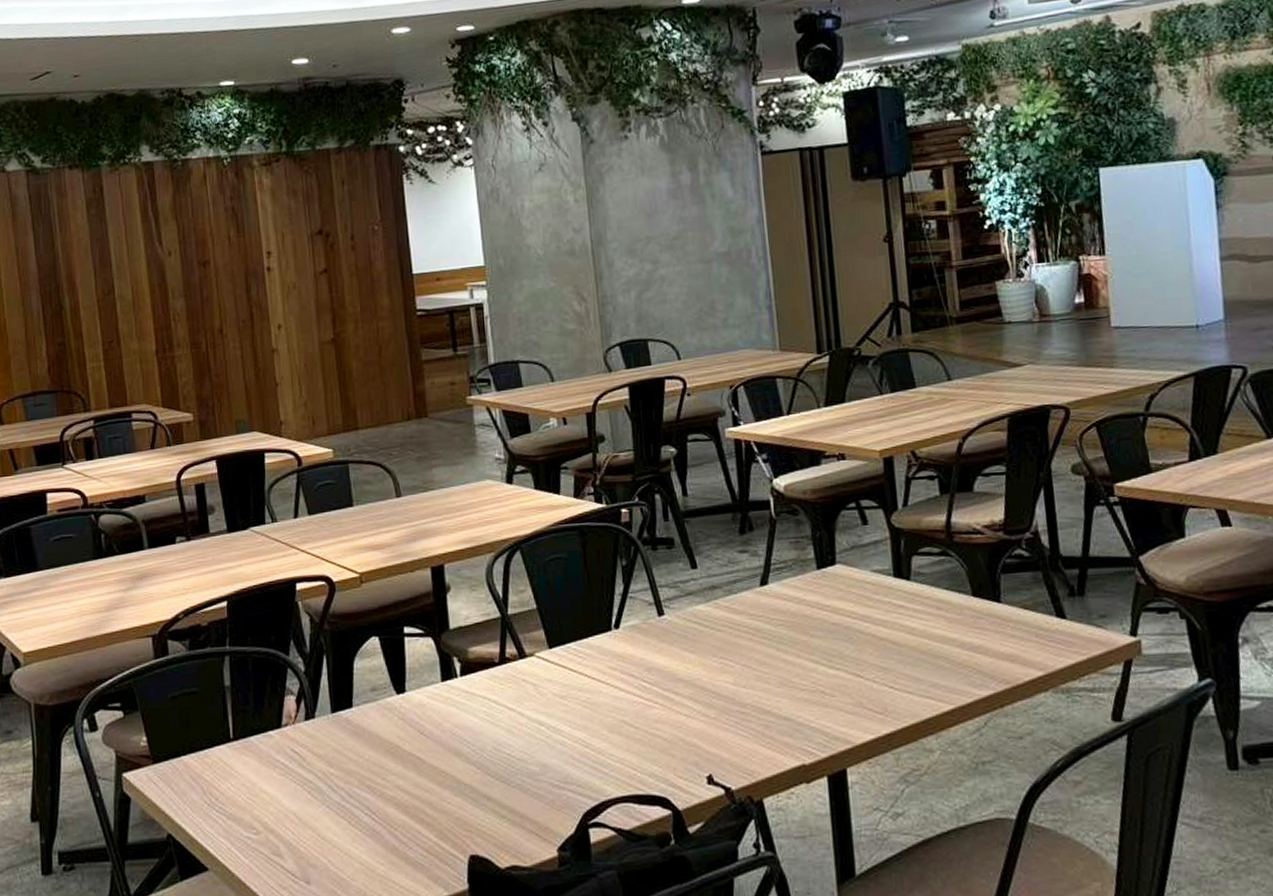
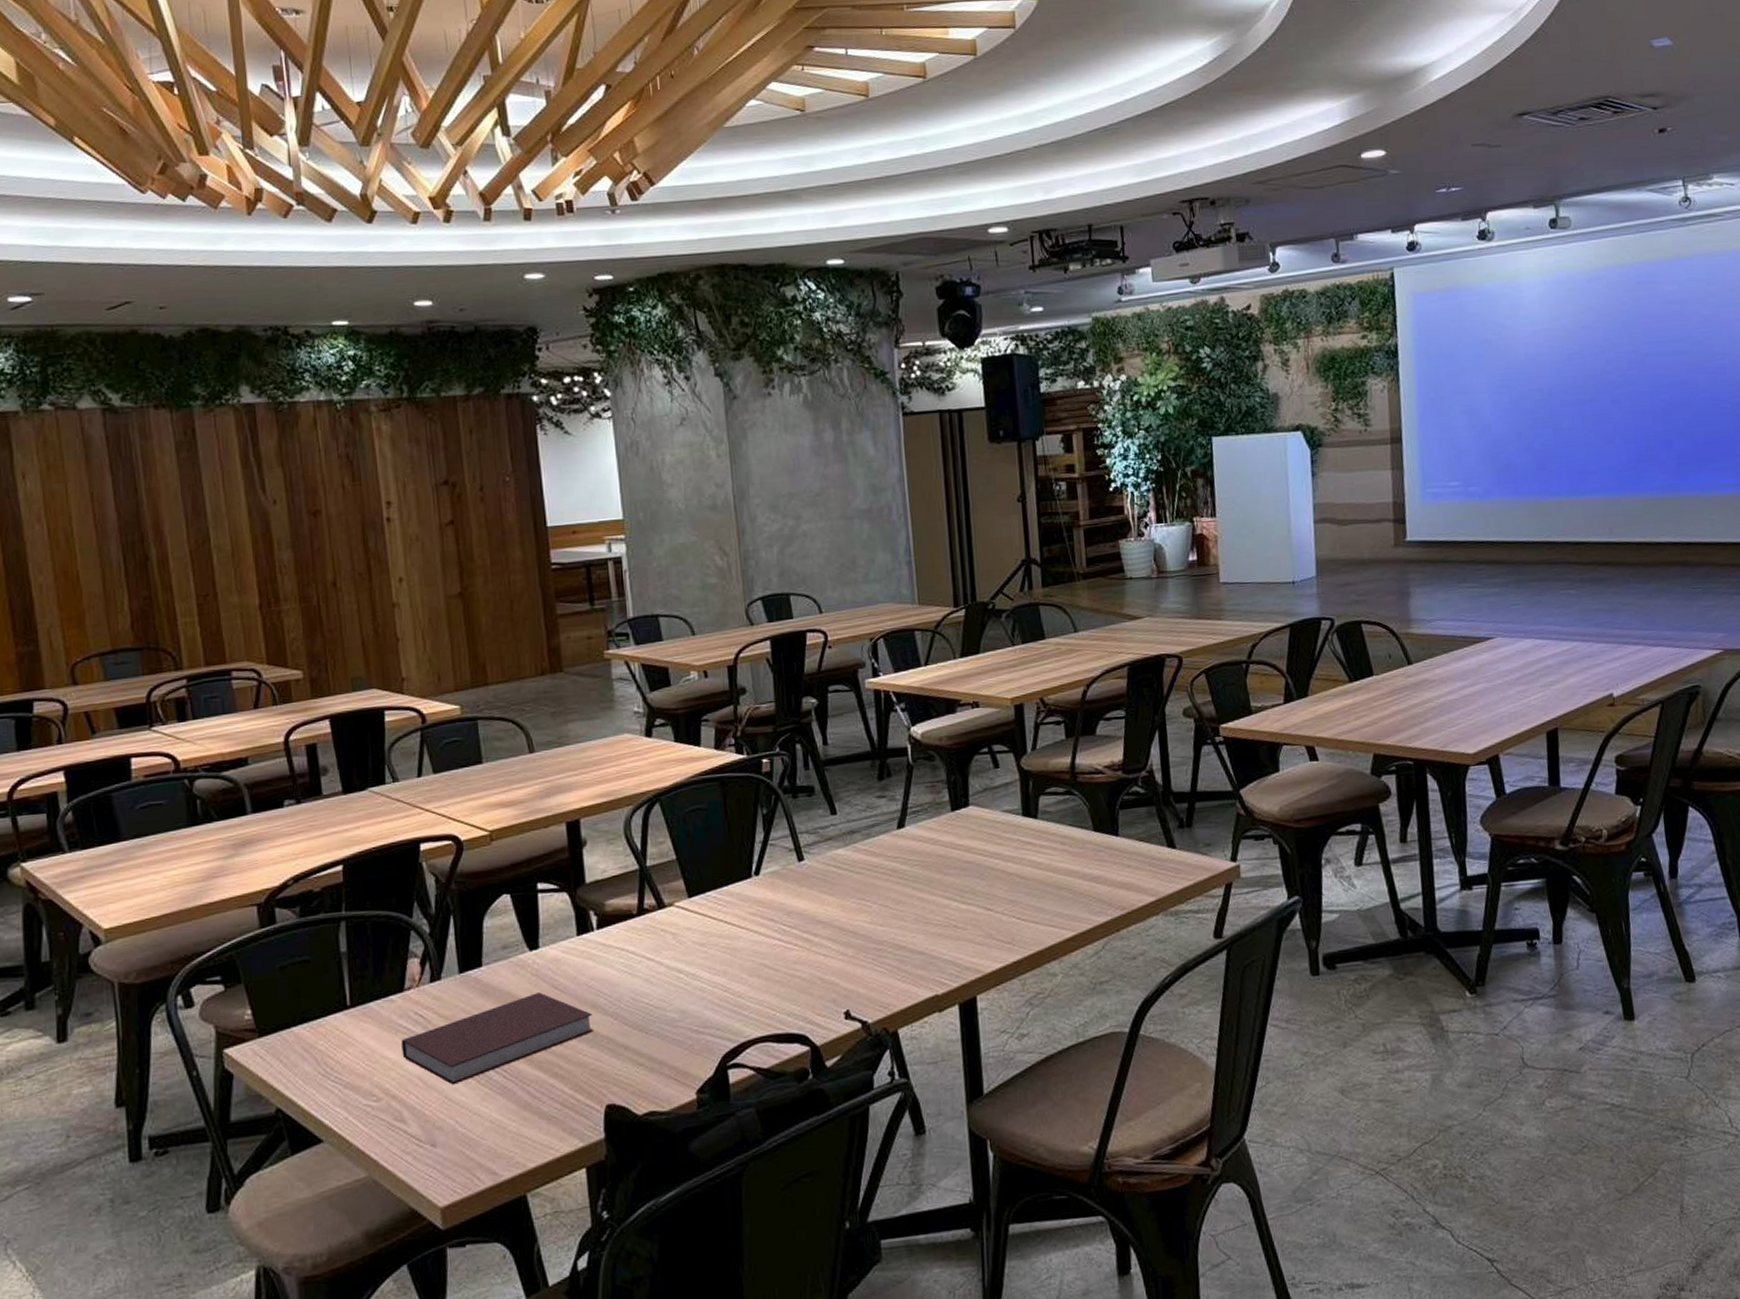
notebook: none [279,736,457,824] -> present [401,992,593,1085]

